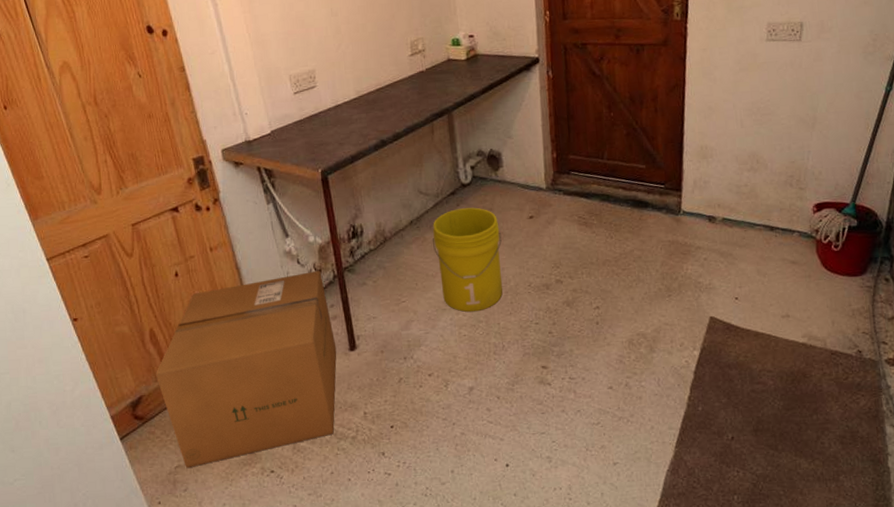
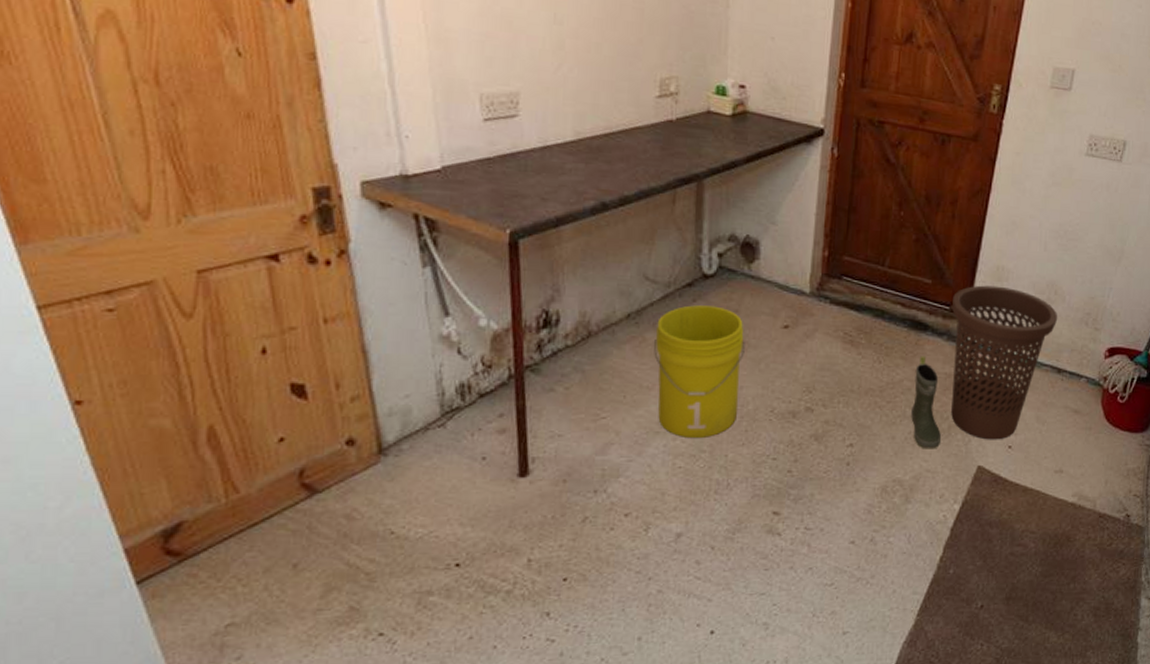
box: present [156,270,337,468] -> none [210,365,500,627]
boot: none [642,228,674,306] -> present [911,356,941,449]
laundry basket: none [666,162,764,294] -> present [951,285,1058,440]

